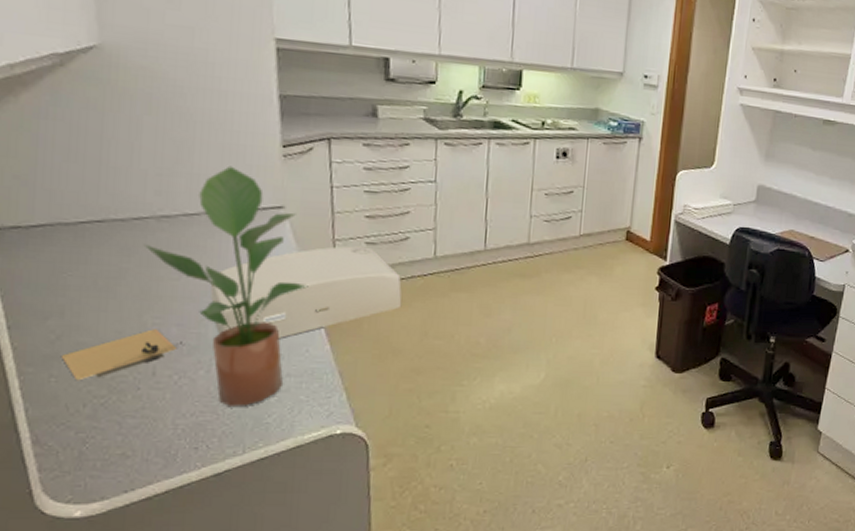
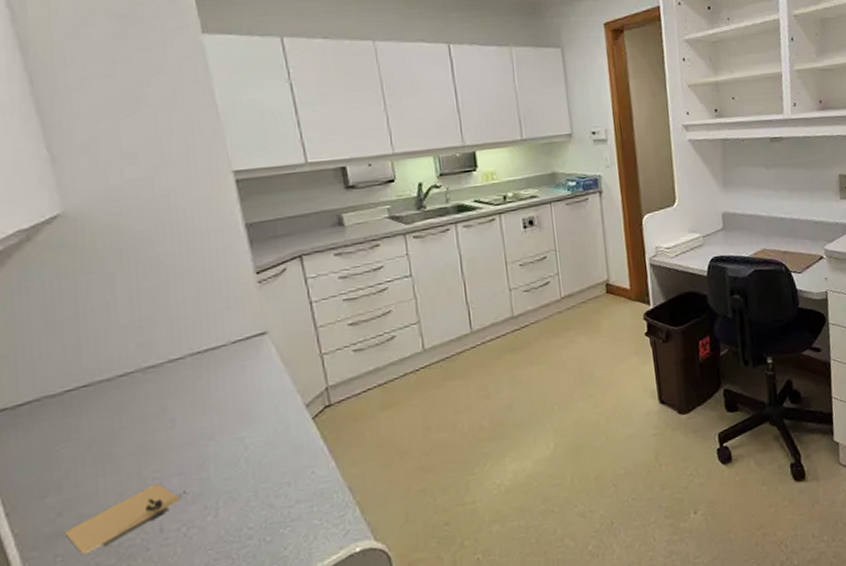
potted plant: present [143,166,308,406] -> none [132,303,304,548]
tissue dispenser: present [210,245,403,338] -> none [205,354,400,475]

